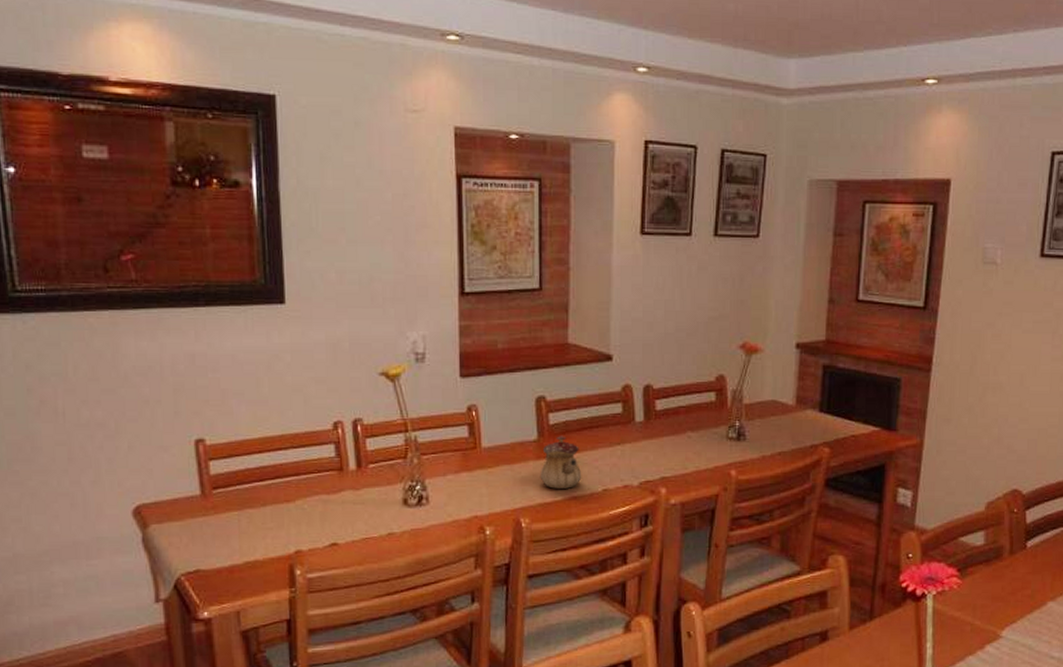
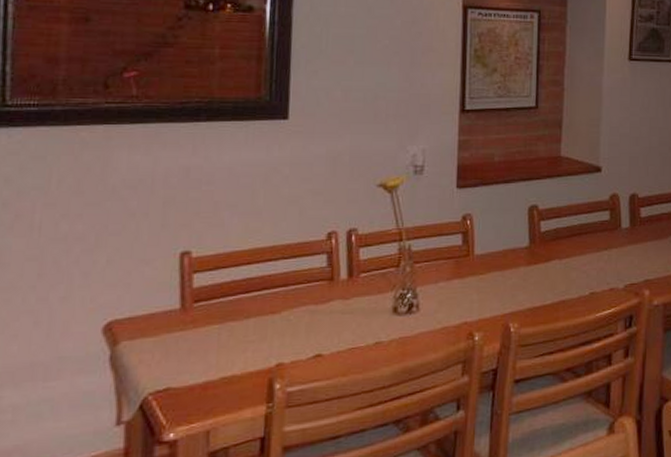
teapot: present [540,436,582,489] -> none [530,242,571,293]

